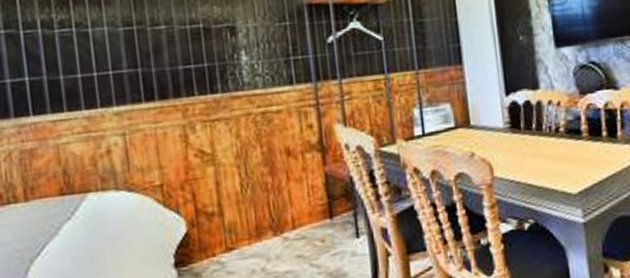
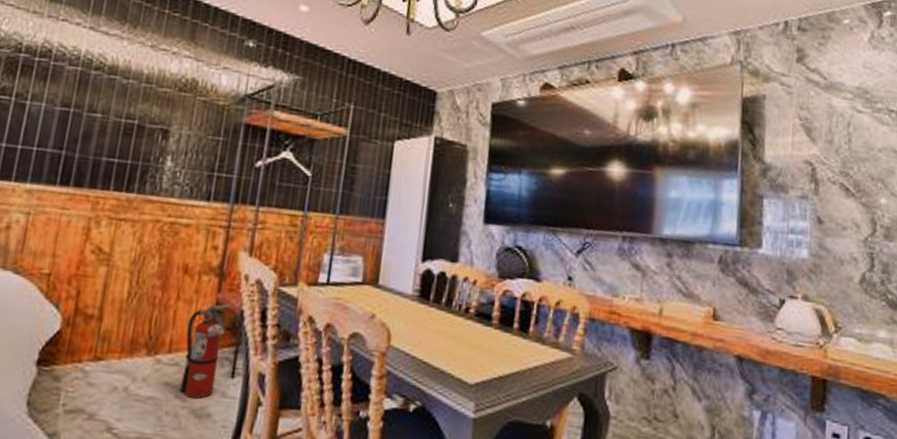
fire extinguisher: none [303,172,344,264] -> present [180,303,233,399]

